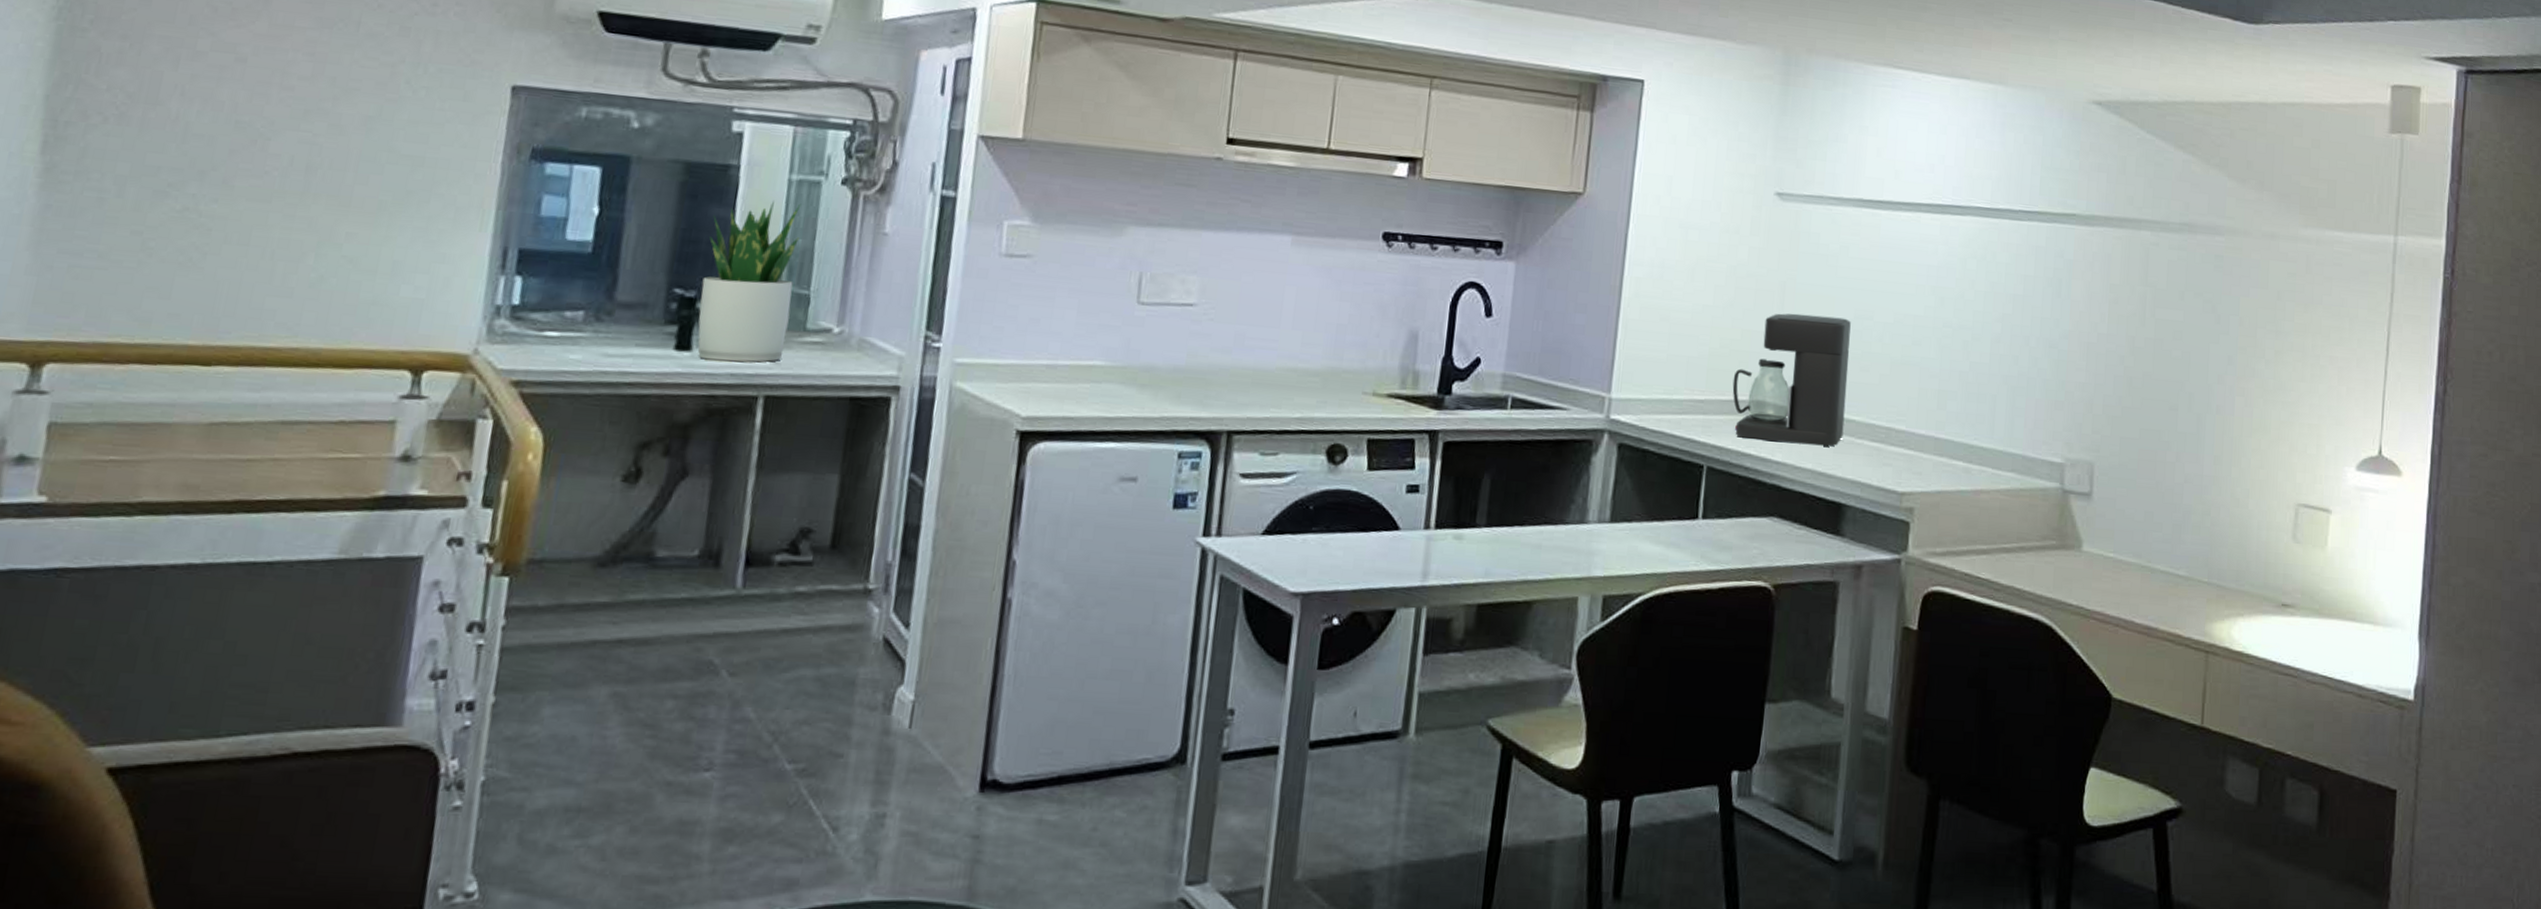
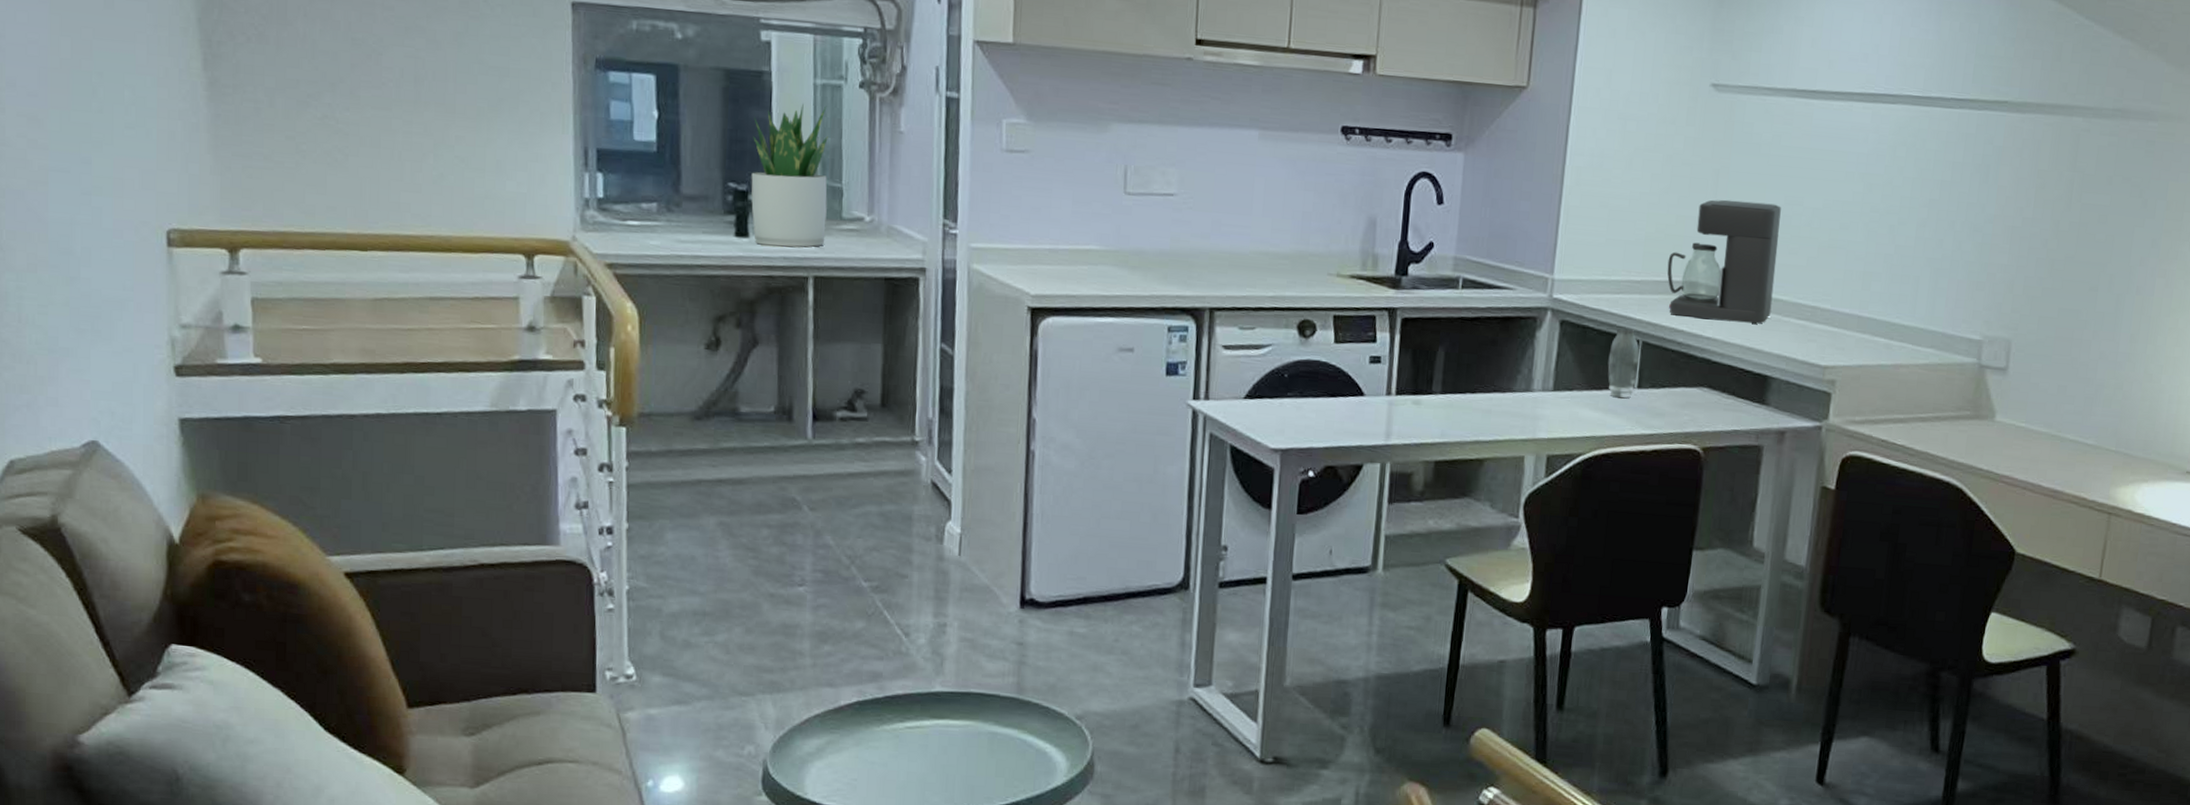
vase: none [1669,453,1704,529] -> present [1607,329,1640,398]

